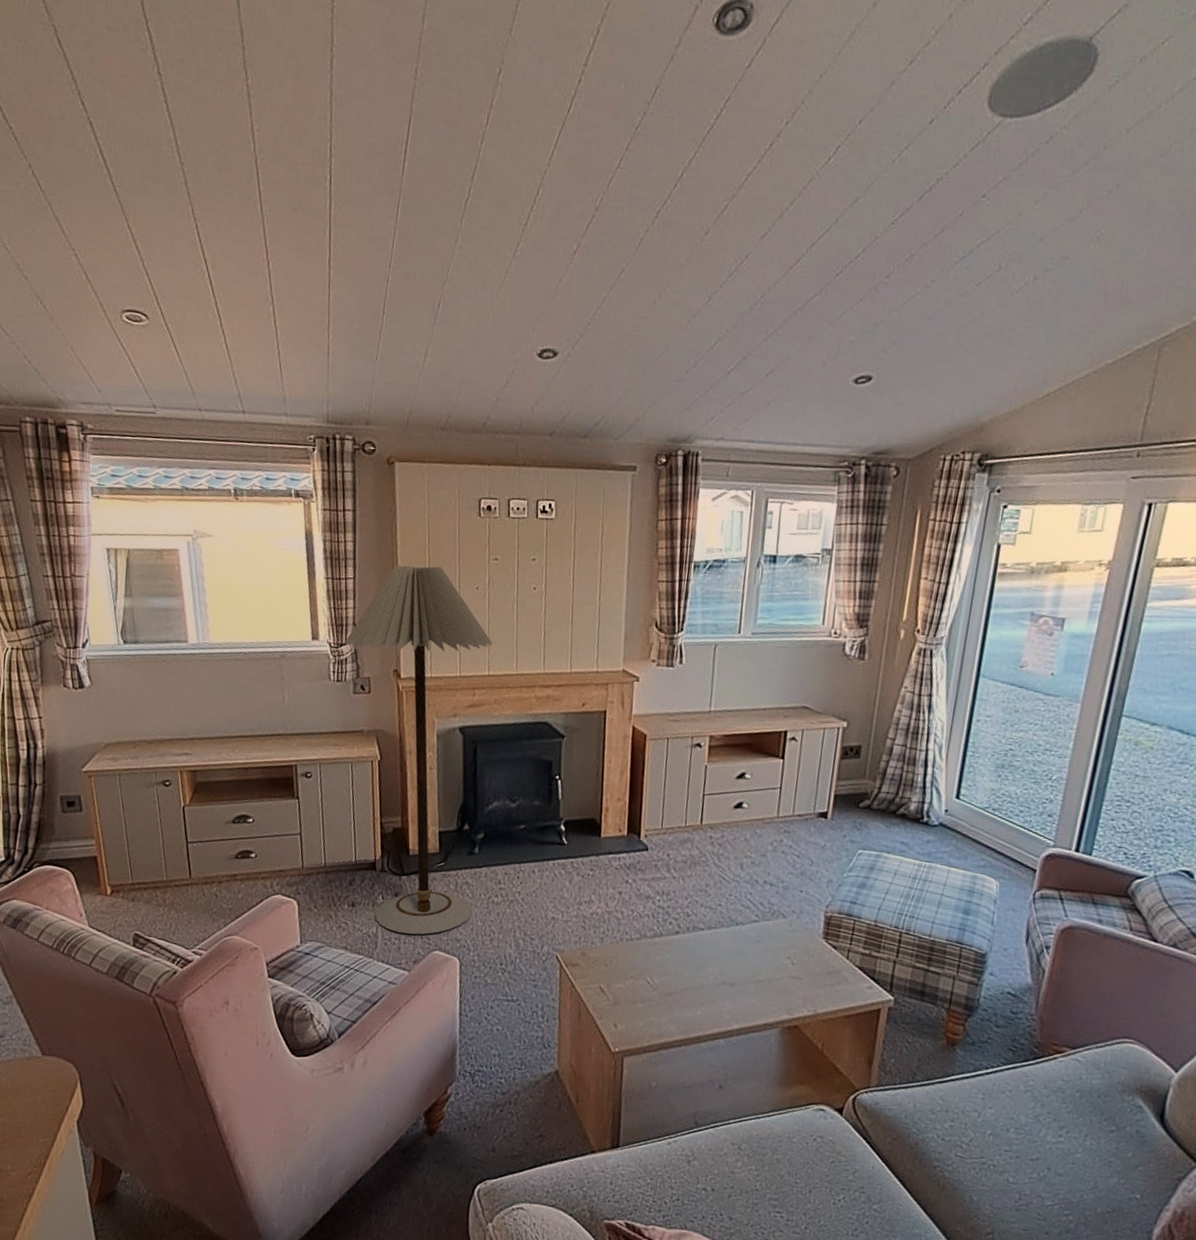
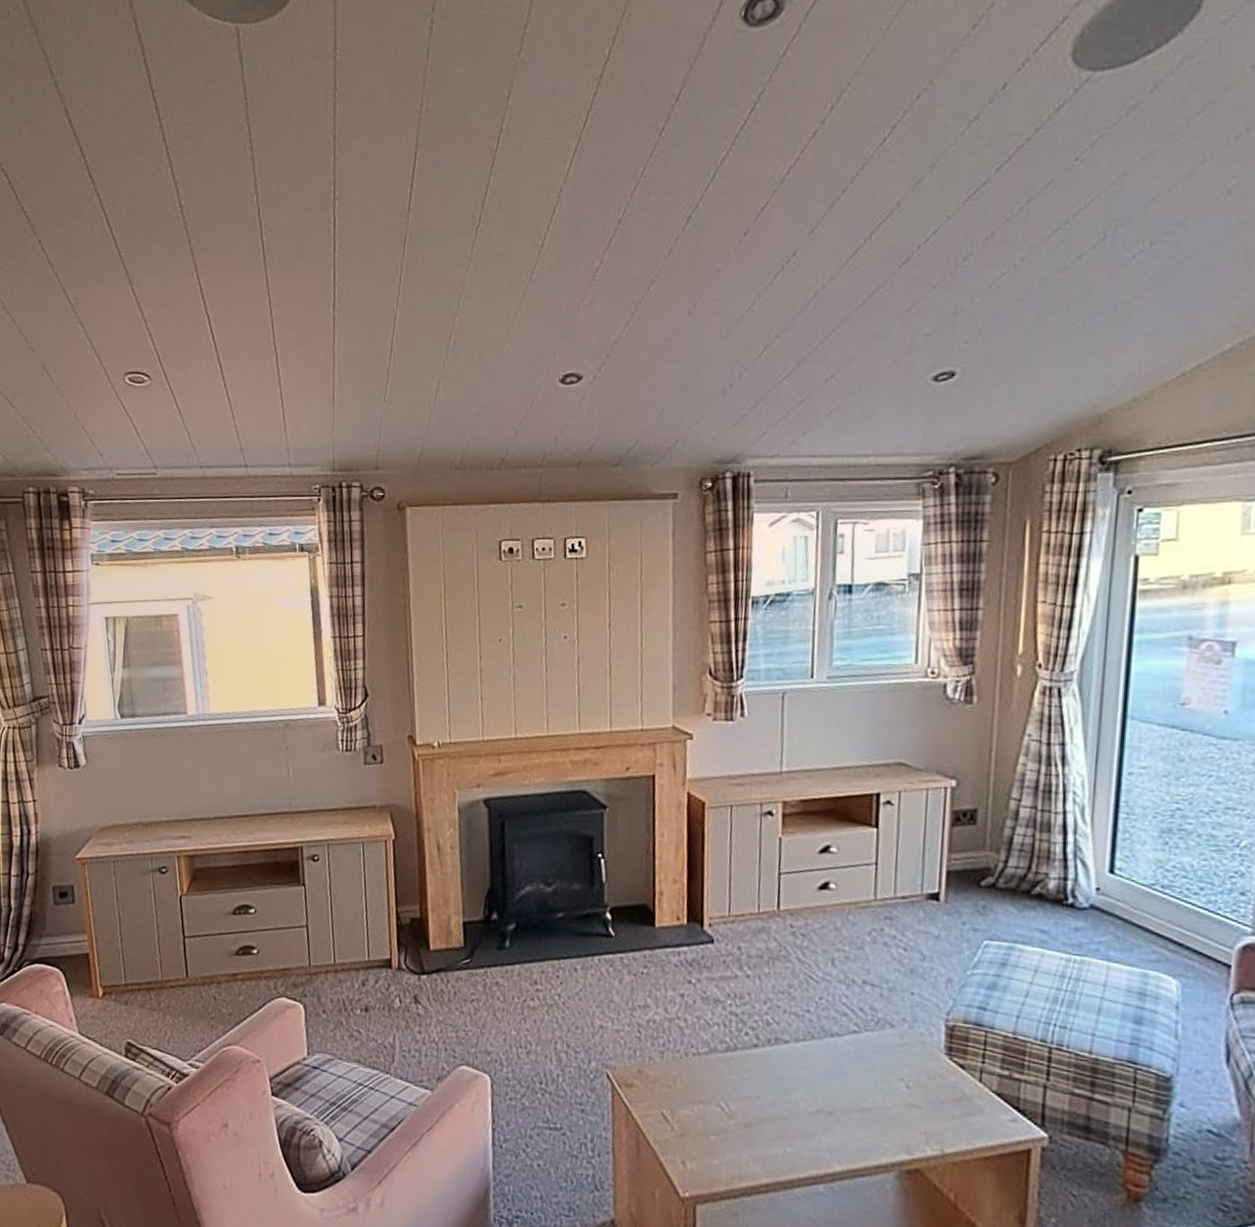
floor lamp: present [343,565,494,935] -> none [353,618,520,1046]

